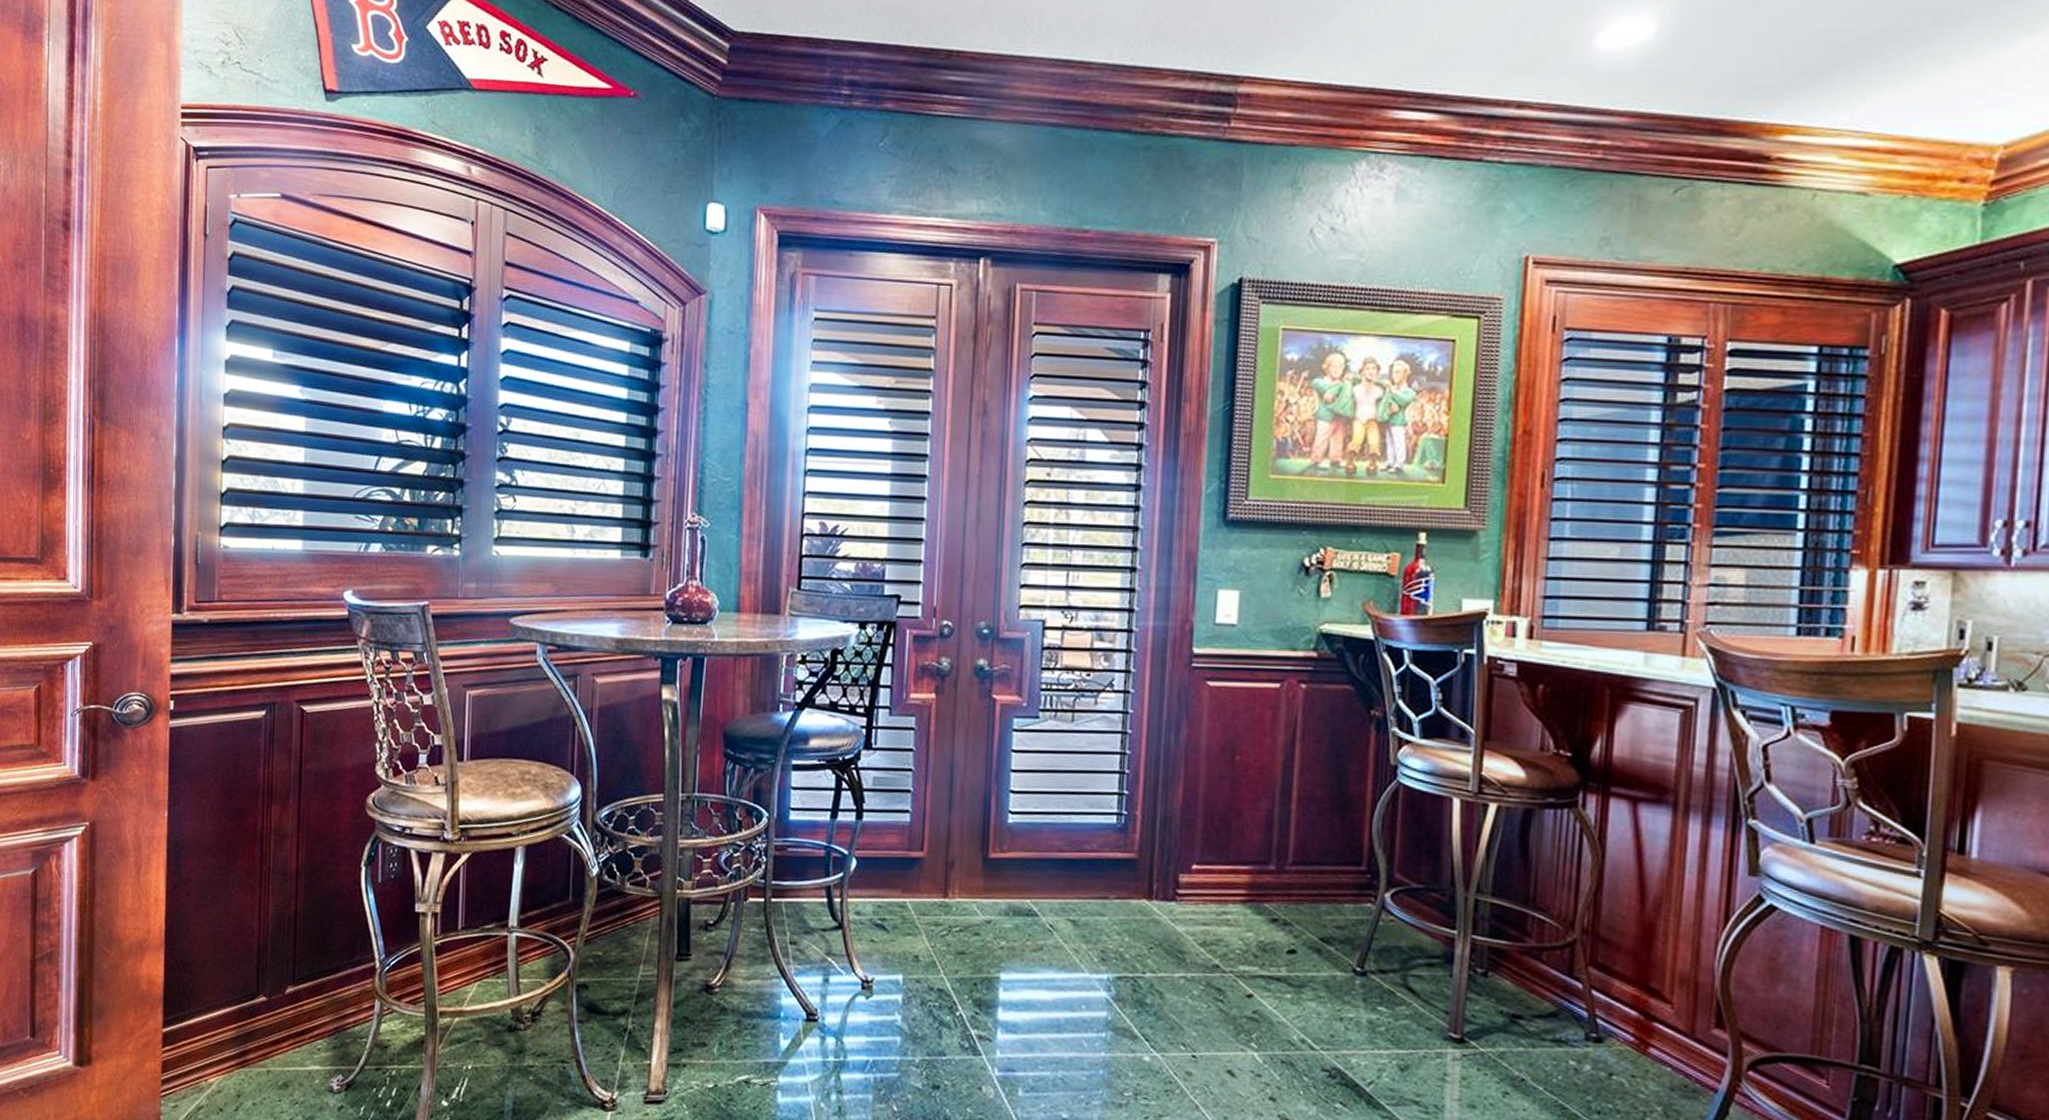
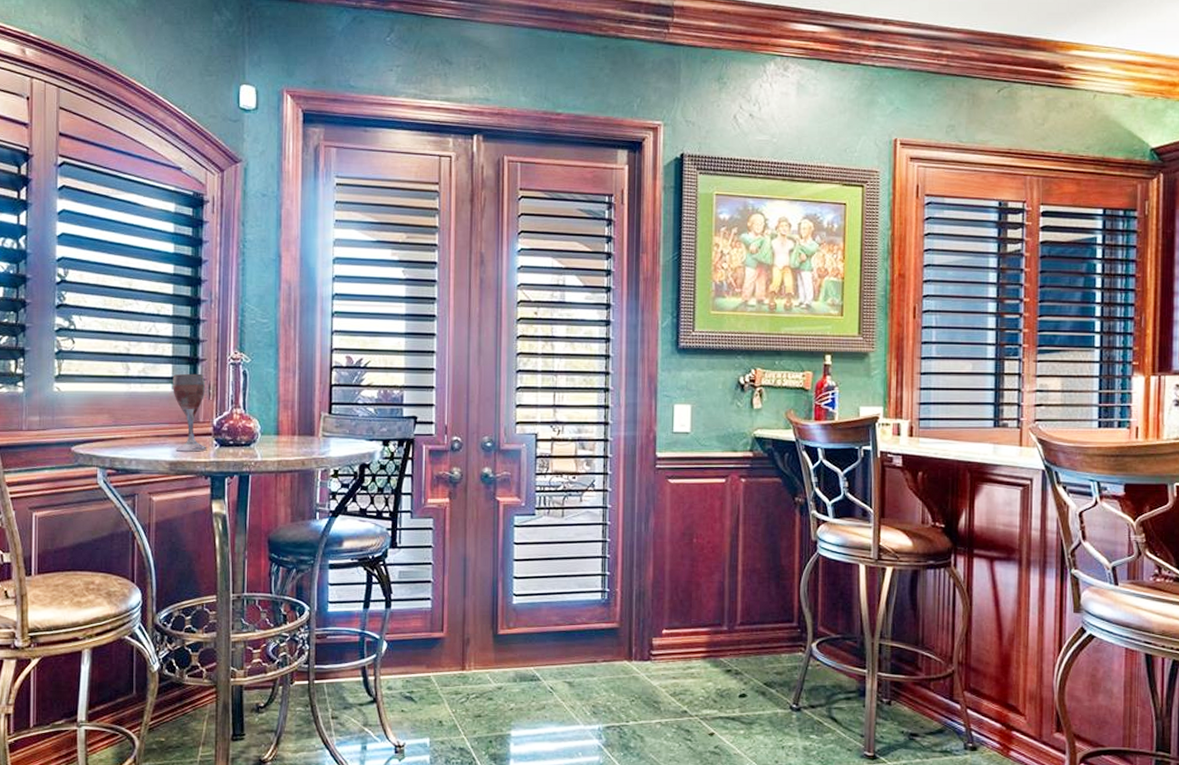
cup: none [622,538,659,629] -> present [173,373,207,452]

